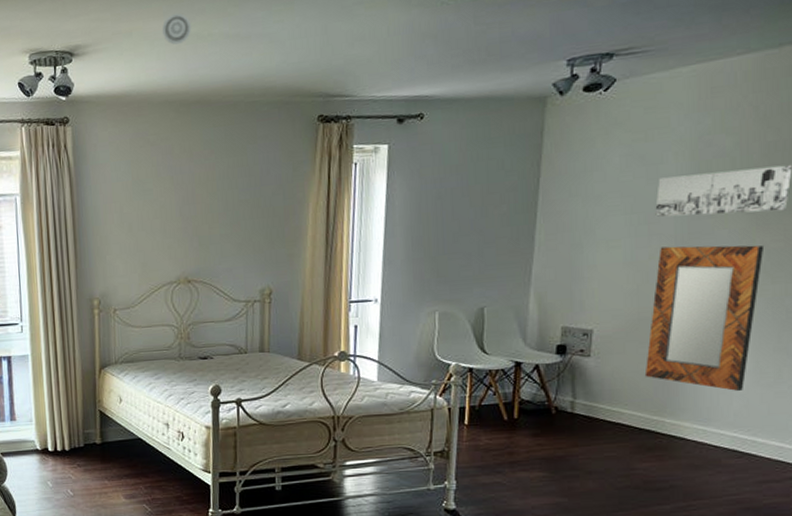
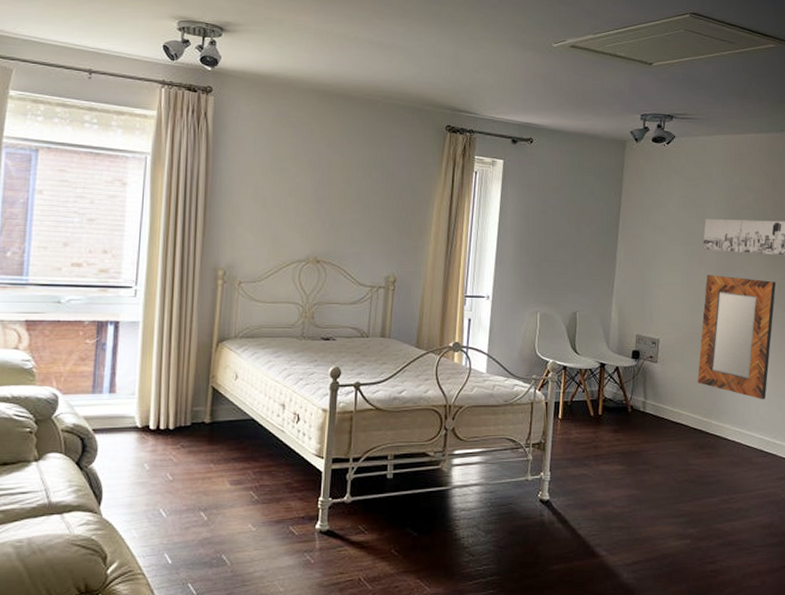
smoke detector: present [161,13,192,45] -> none [312,13,340,40]

